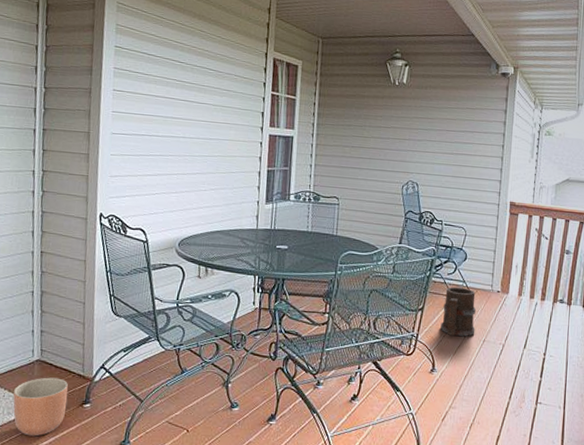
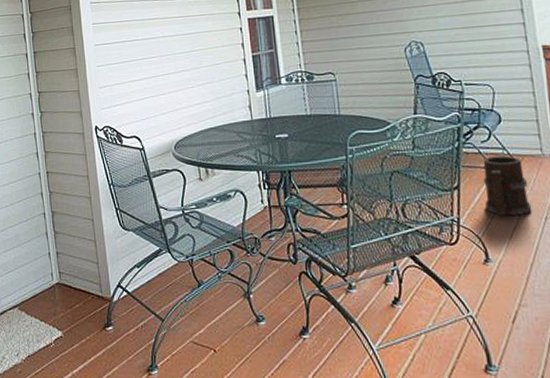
planter: present [13,377,68,437] -> none [39,300,91,365]

